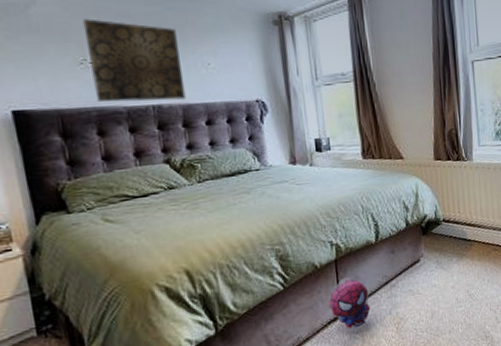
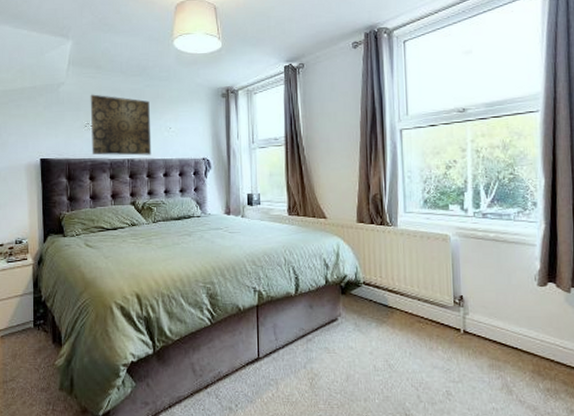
plush toy: present [328,277,371,329] -> none [247,324,286,375]

